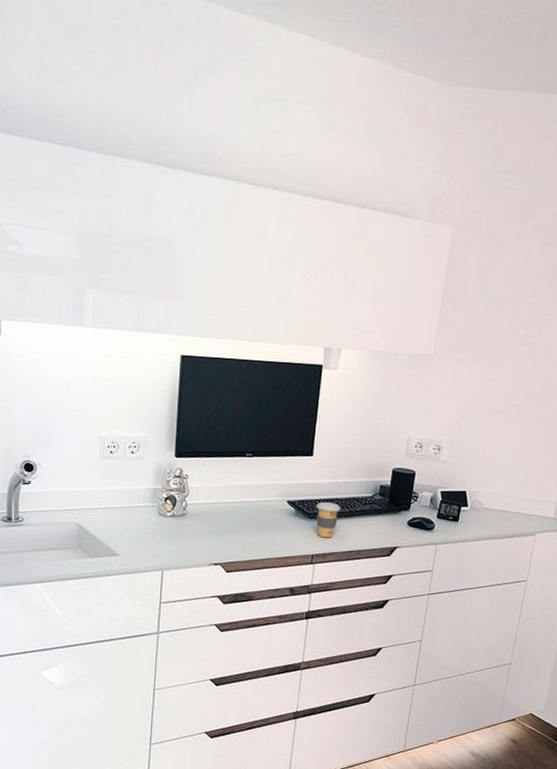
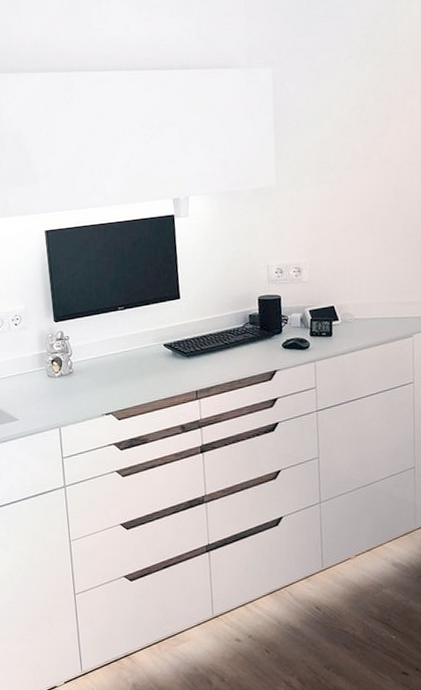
coffee cup: present [316,502,341,538] -> none [192,339,216,373]

